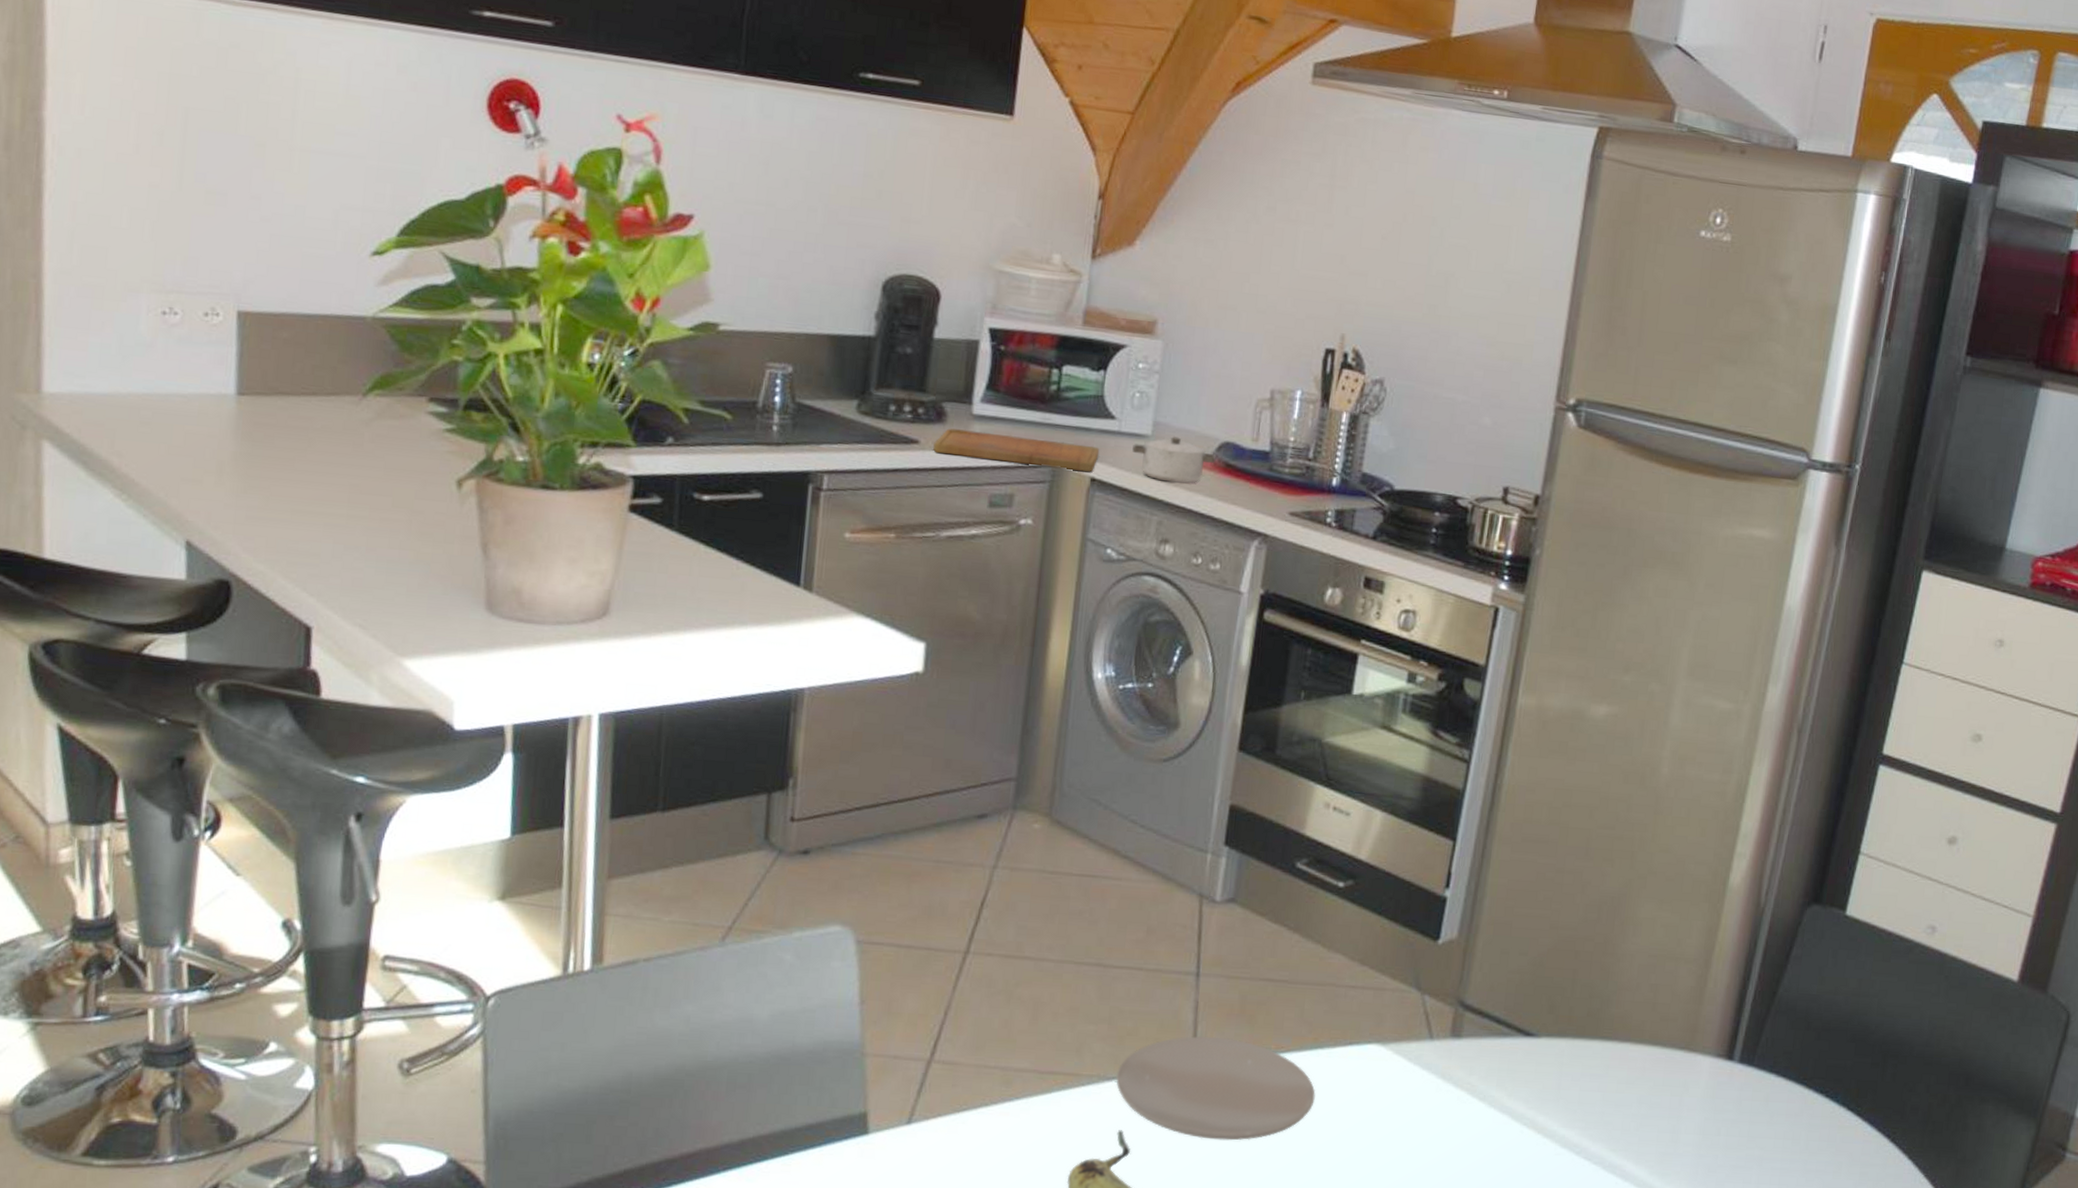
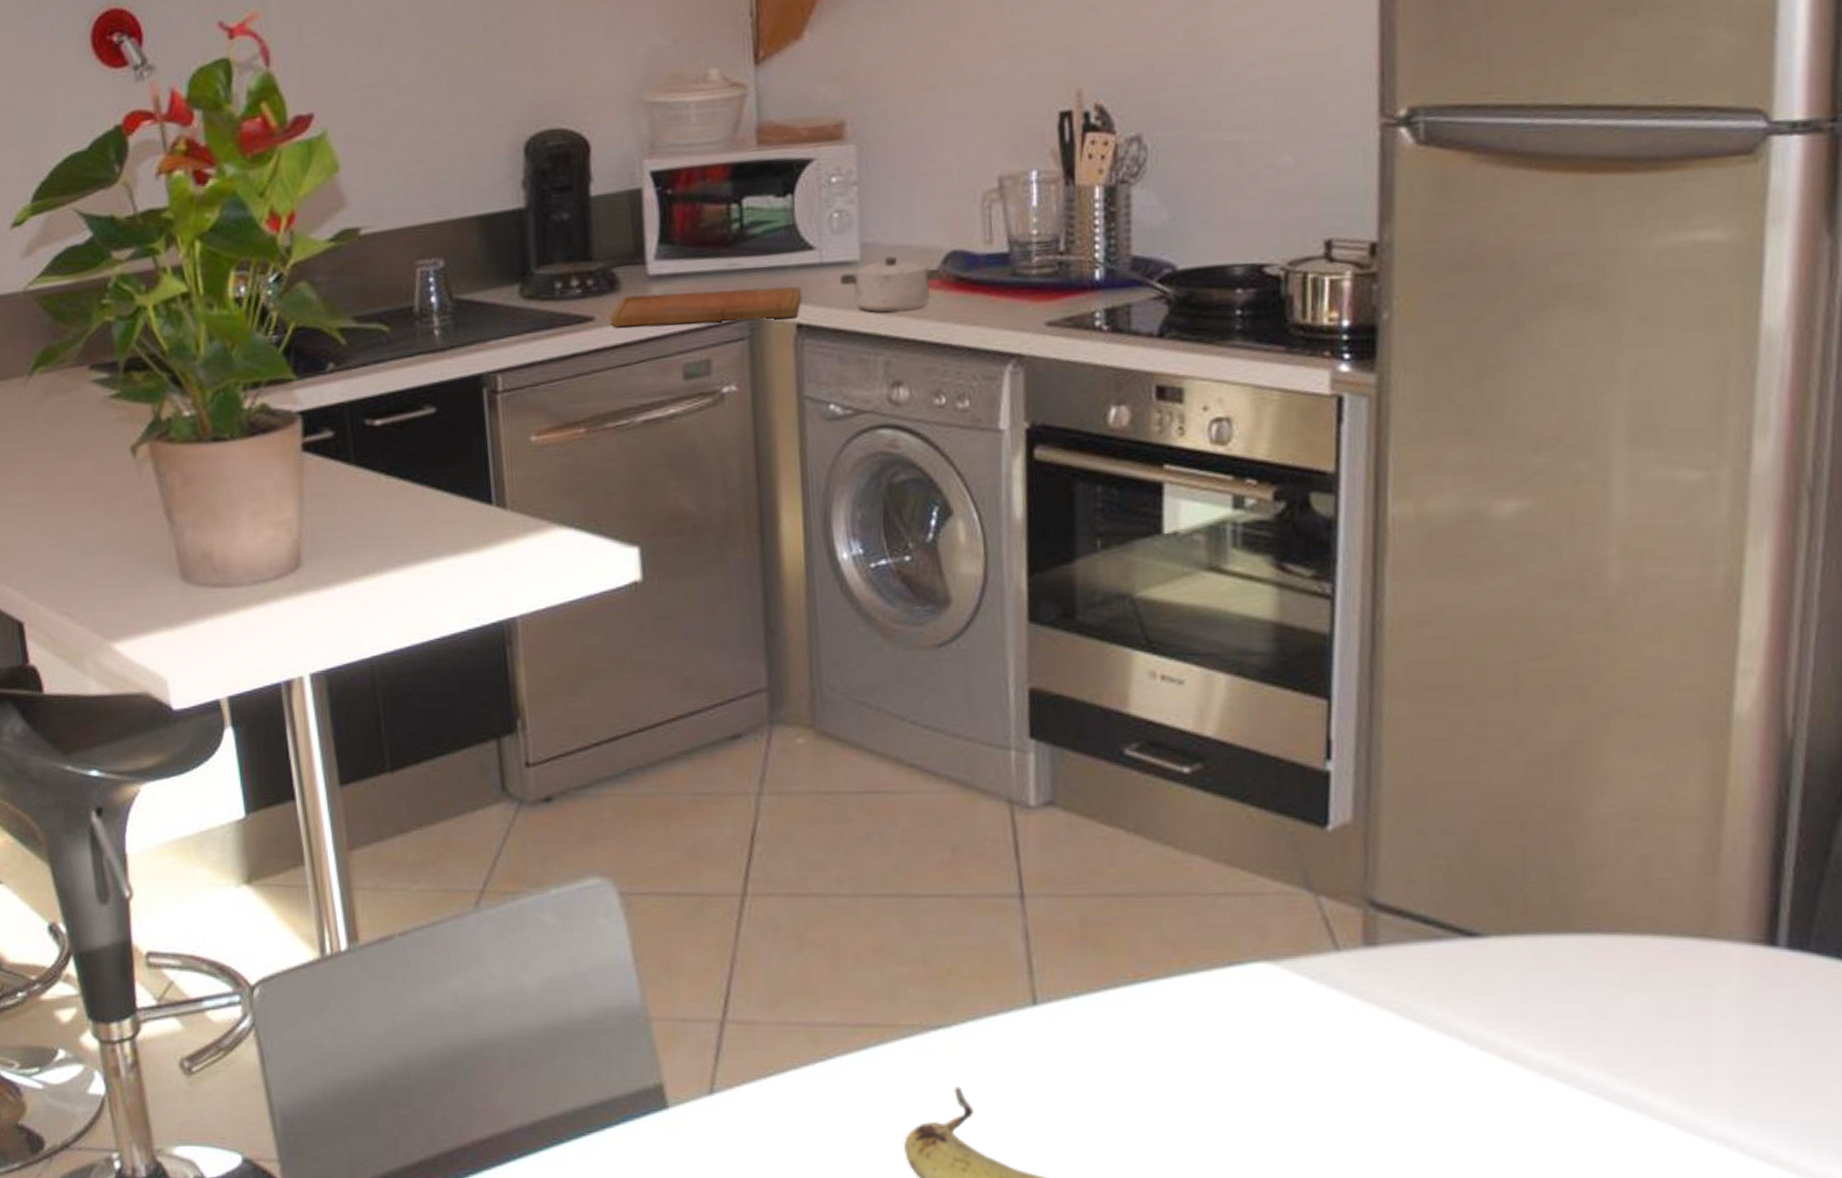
plate: present [1116,1036,1316,1141] -> none [942,969,1195,1092]

